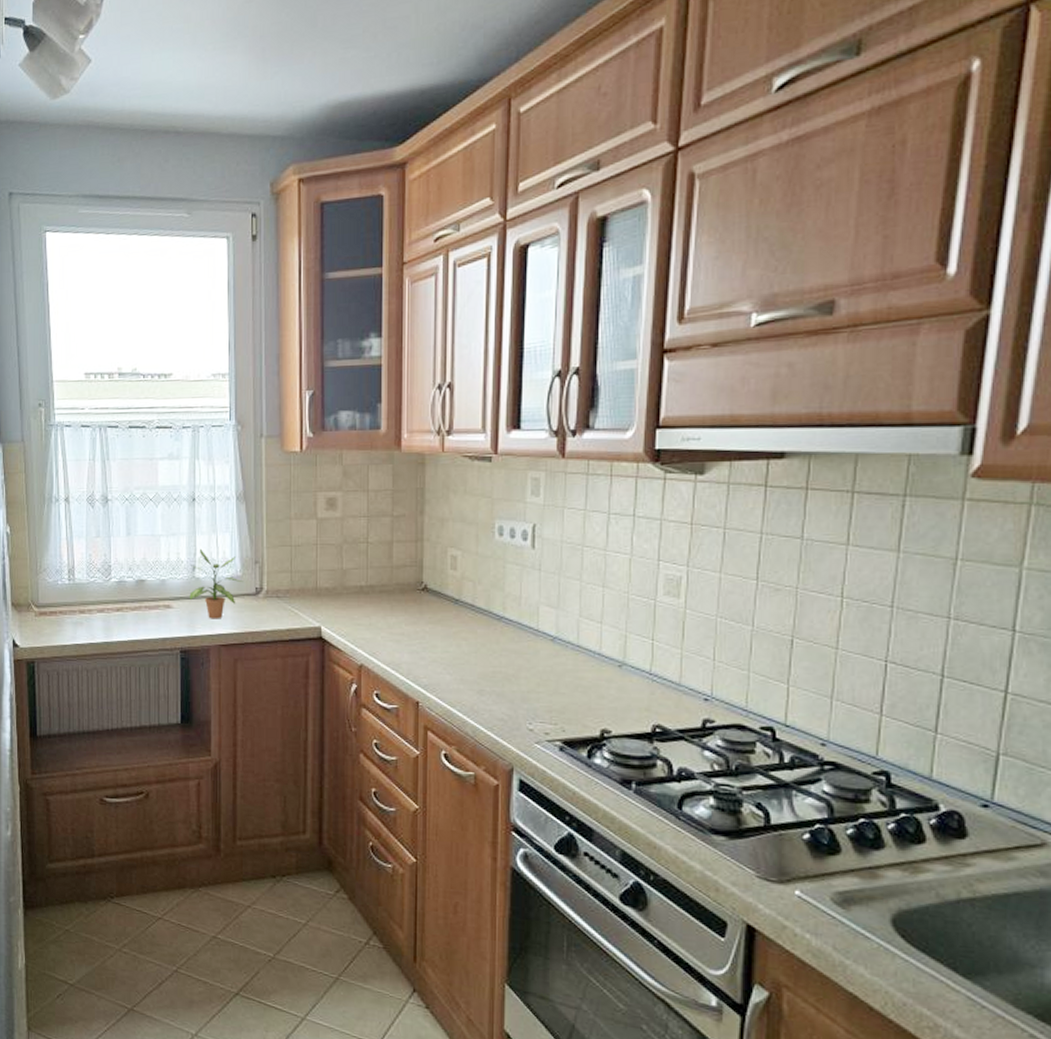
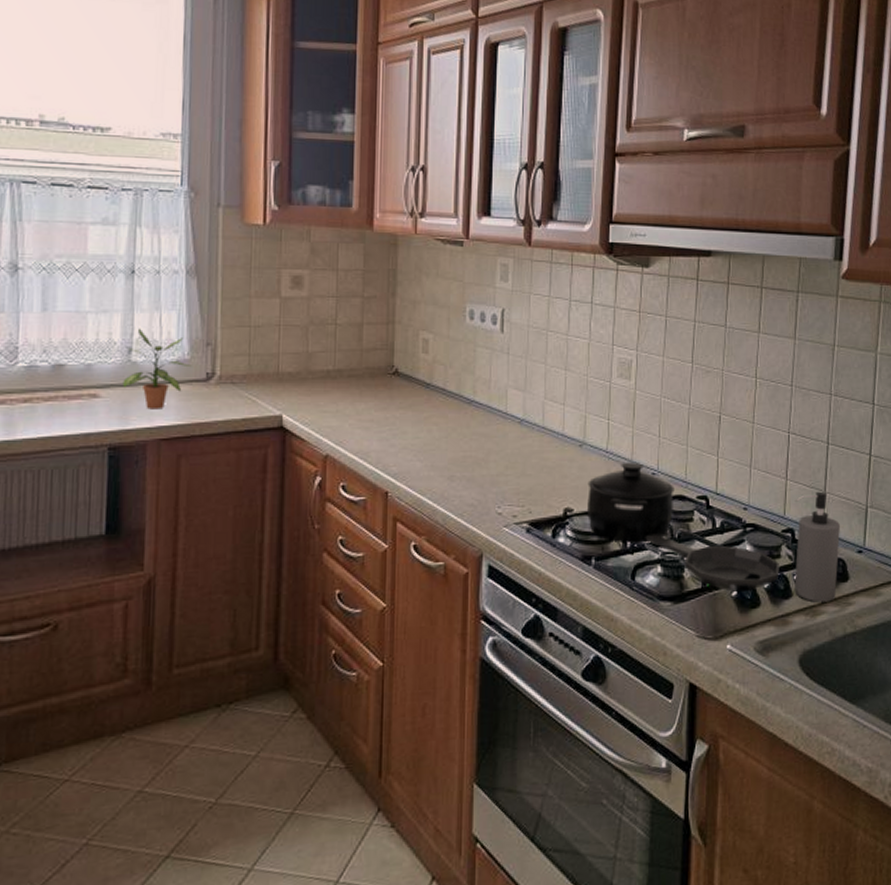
saucepan: none [627,685,732,772] -> present [587,462,674,543]
frying pan: none [695,763,868,836] -> present [645,534,780,592]
soap dispenser: none [888,731,956,859] -> present [794,491,840,603]

